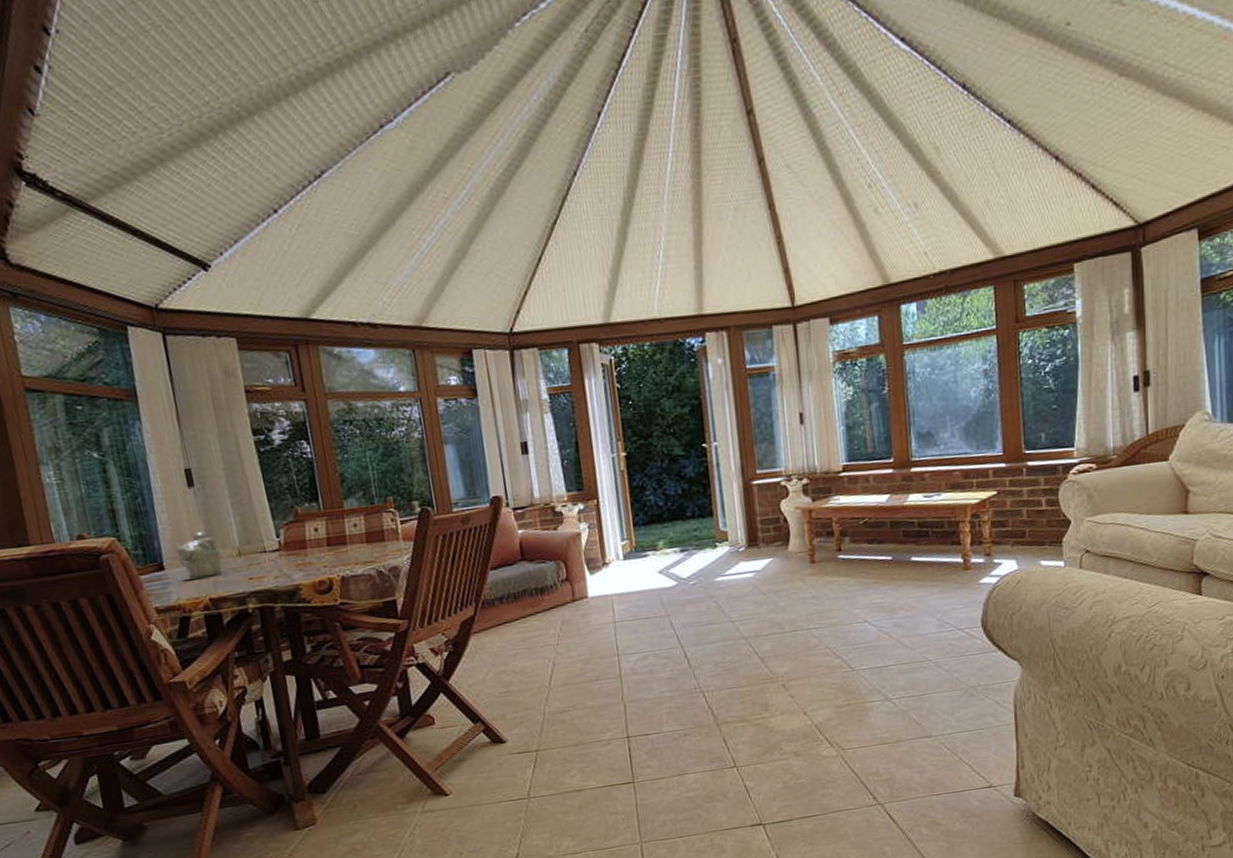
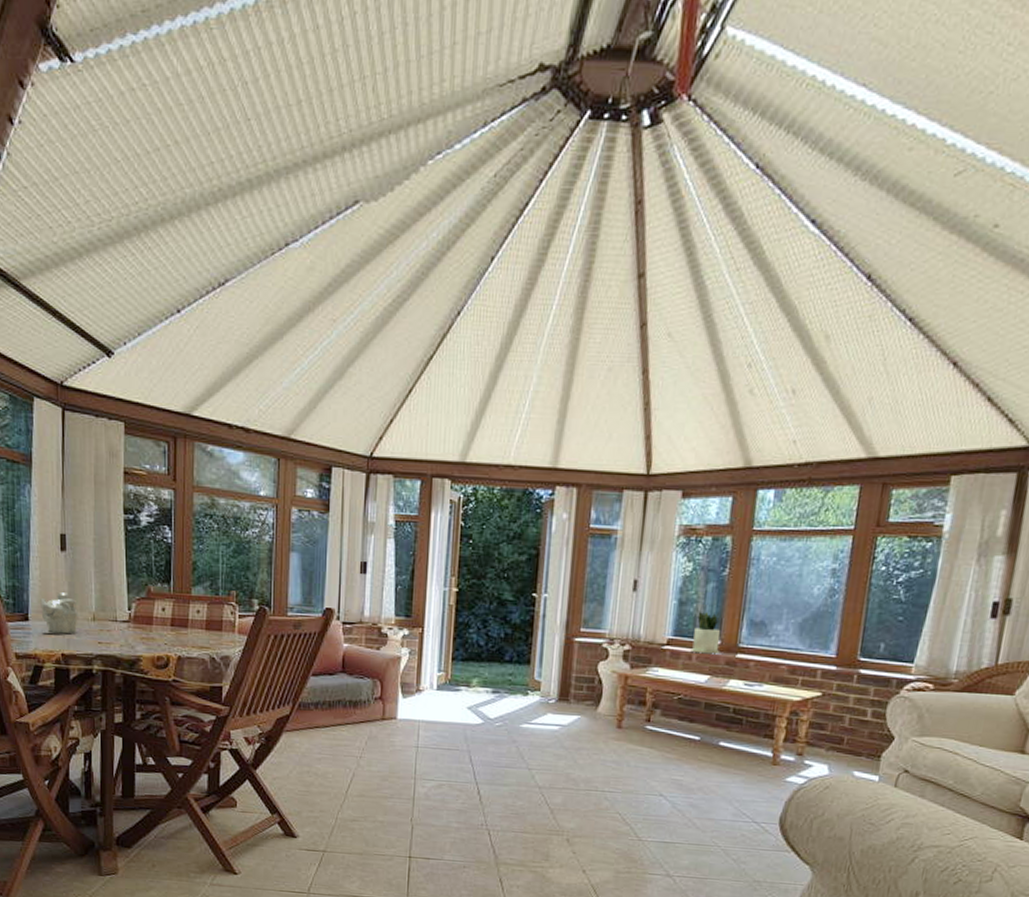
planter: none [865,430,895,475] -> present [689,611,722,655]

